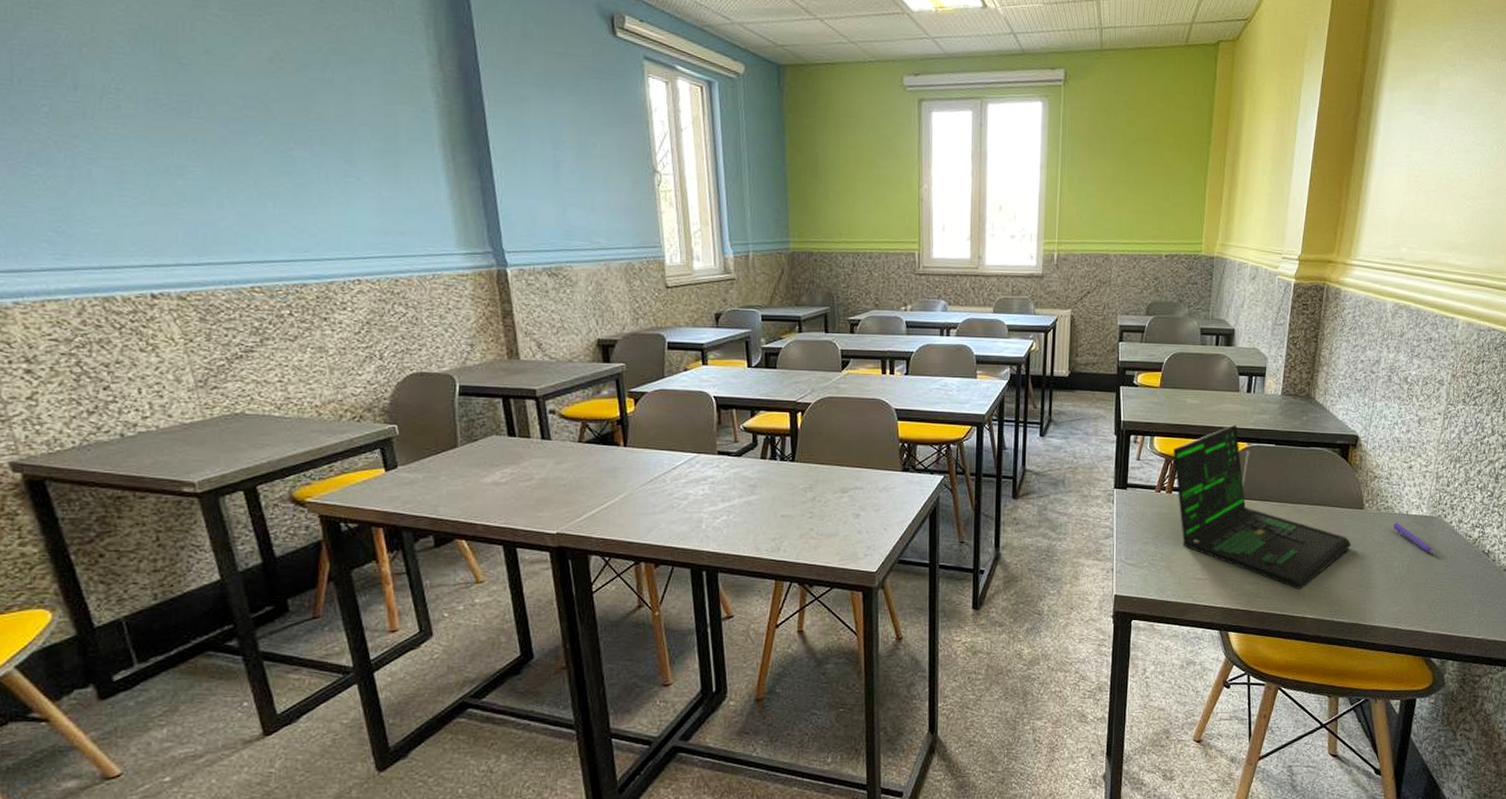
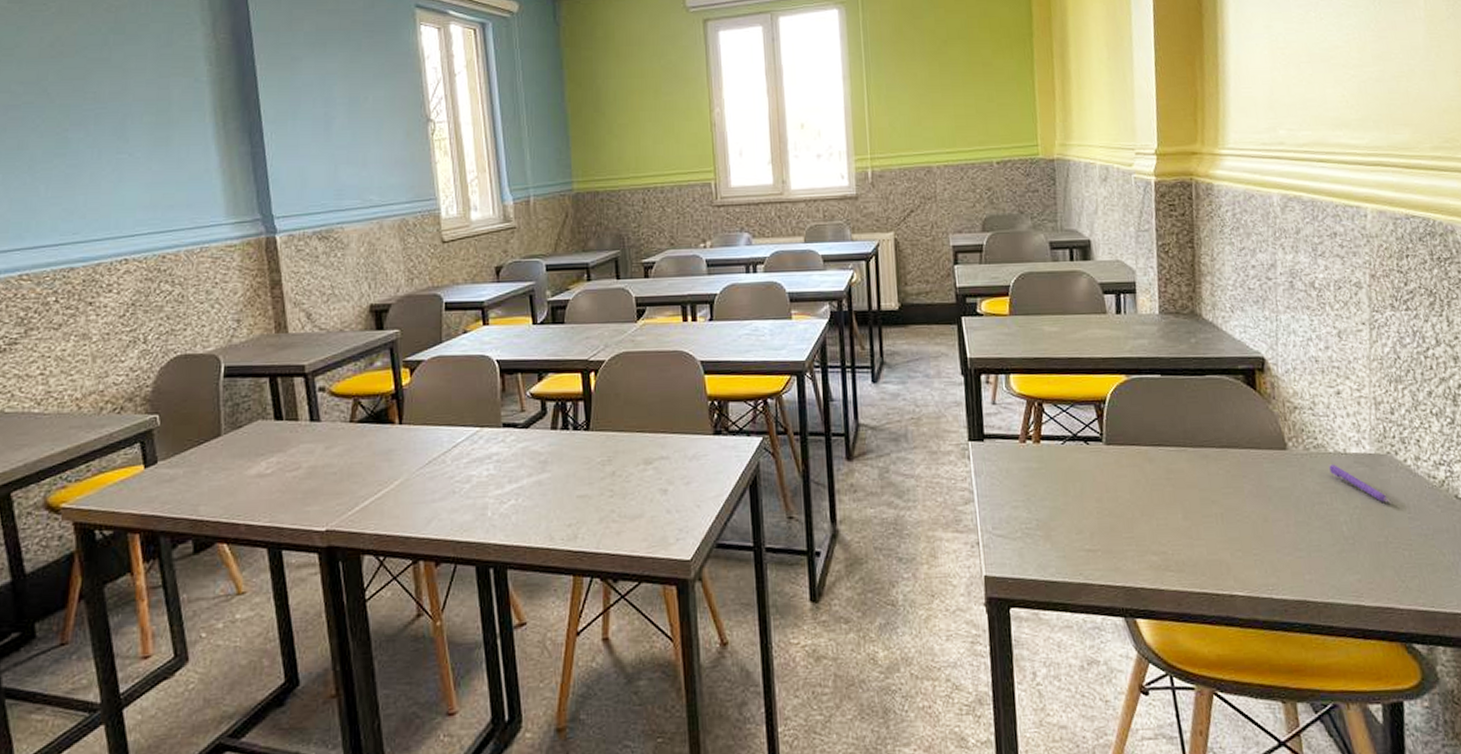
laptop: present [1173,424,1352,590] -> none [1035,353,1280,558]

